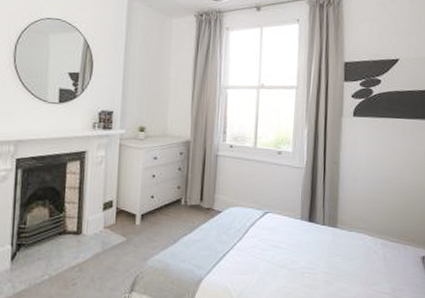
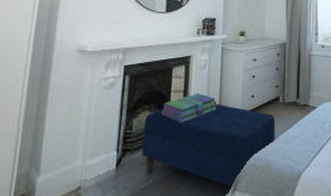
bench: none [36,202,177,290] -> present [141,103,276,189]
stack of books: none [56,191,114,221] -> present [161,93,217,123]

